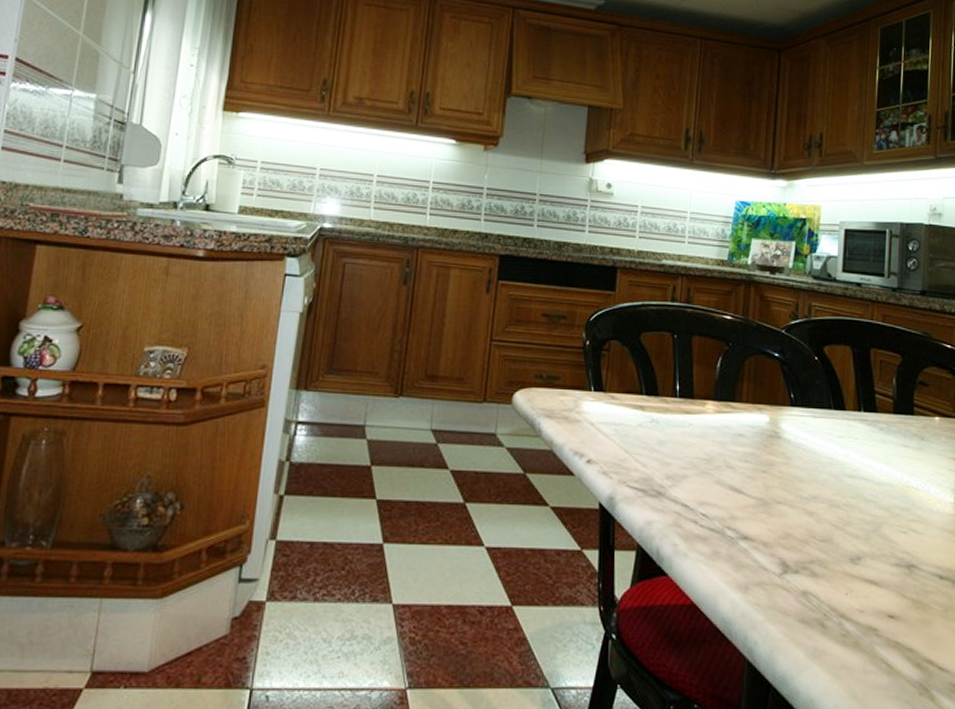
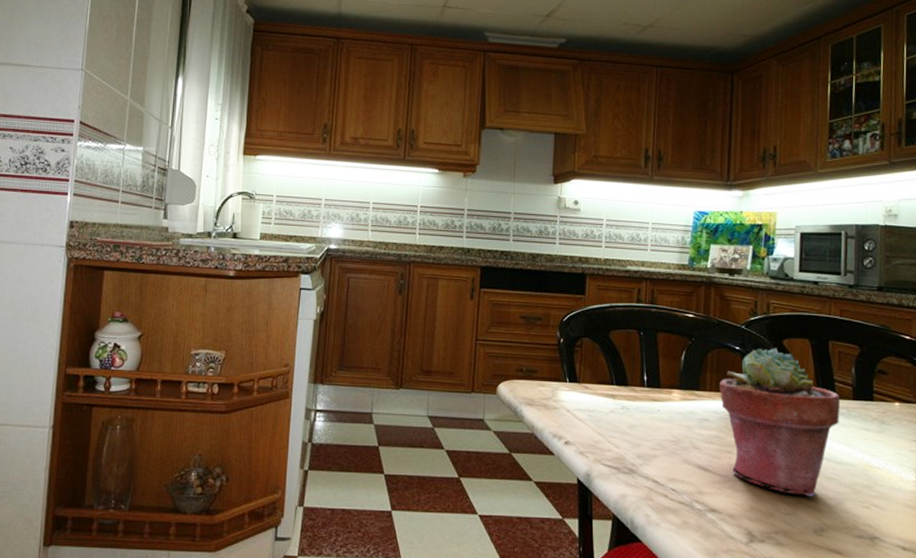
potted succulent: none [757,355,881,522] -> present [719,348,841,497]

